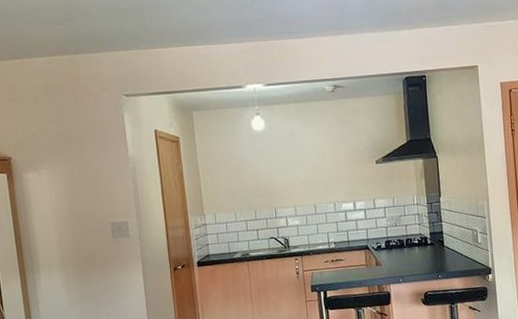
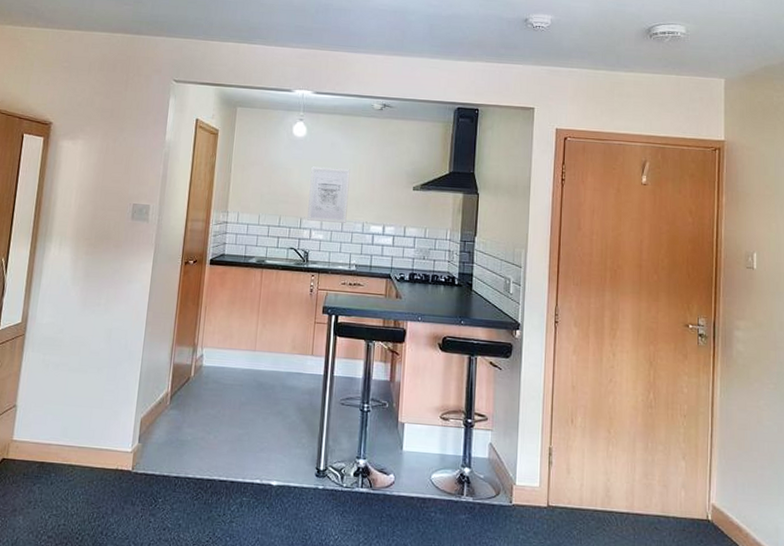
wall art: none [276,154,319,209] -> present [307,166,350,223]

